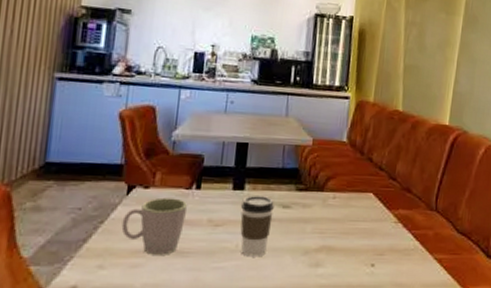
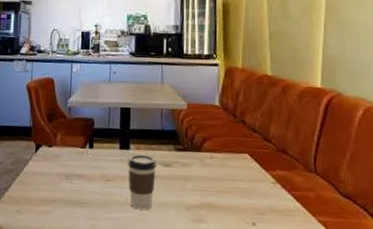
mug: present [121,197,188,255] -> none [32,155,84,205]

